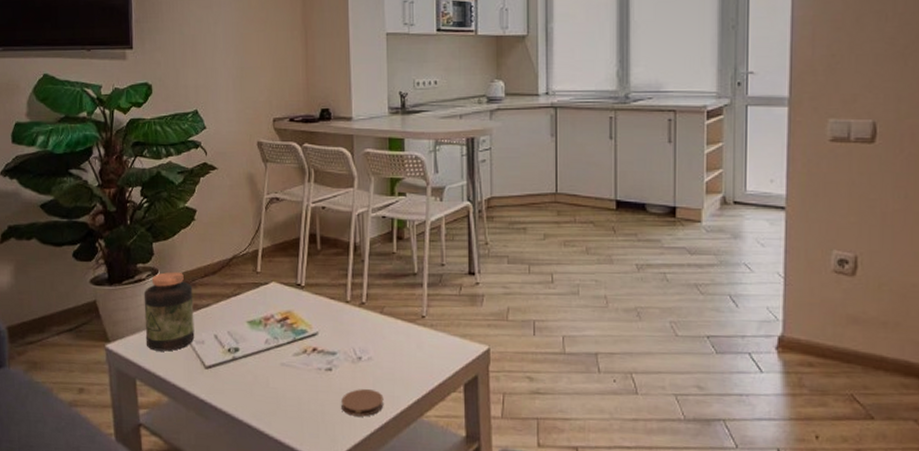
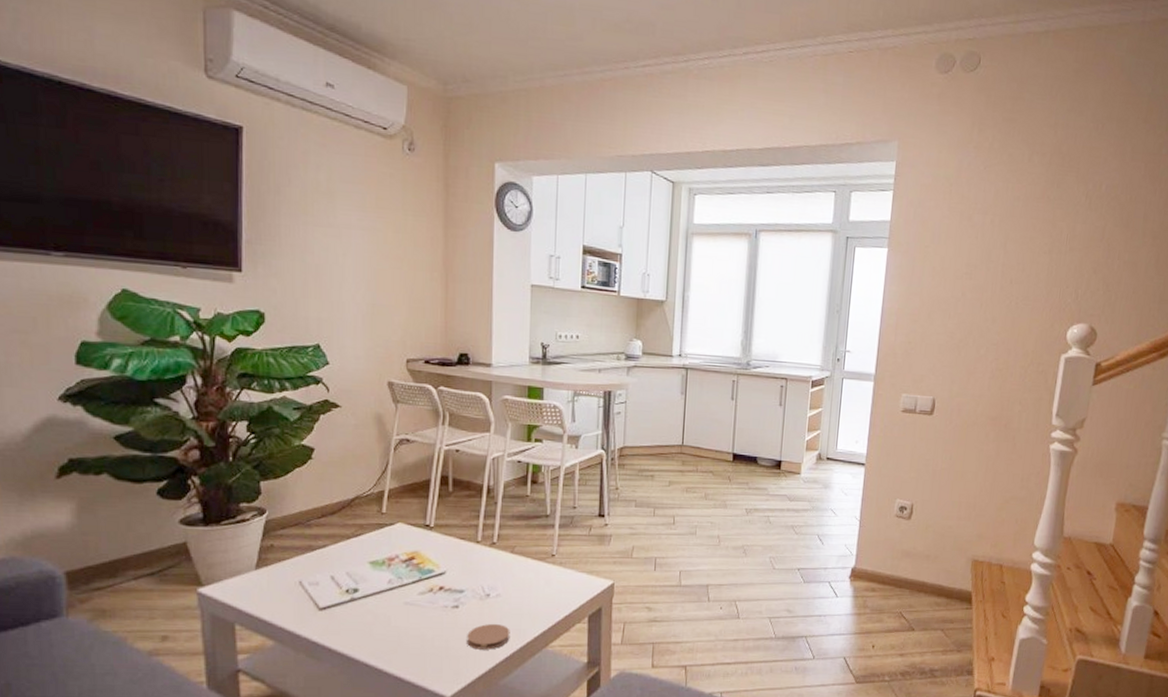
jar: present [143,271,195,352] -> none [247,511,308,594]

